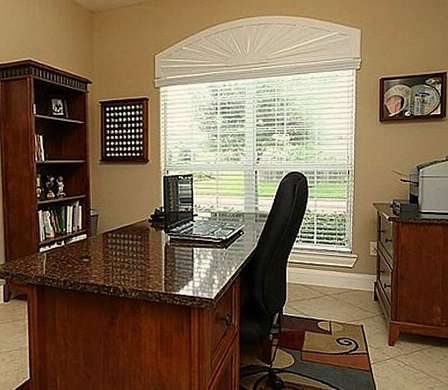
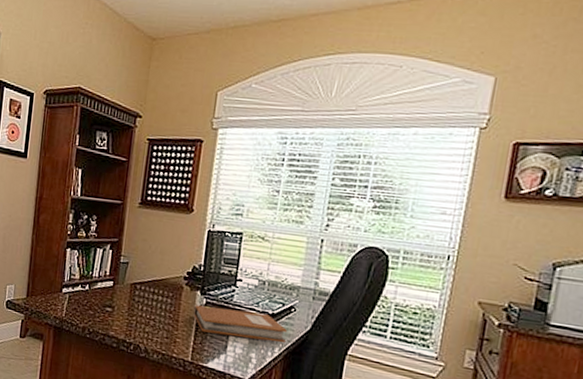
notebook: none [161,240,240,265] -> present [193,305,288,343]

